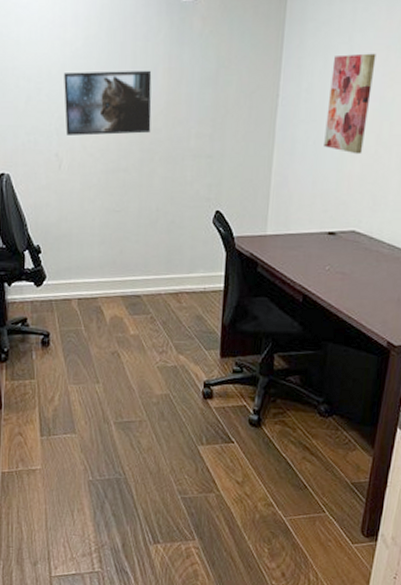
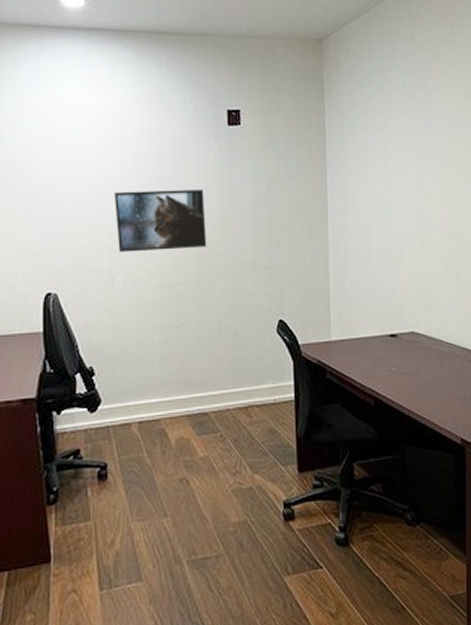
wall art: present [324,53,377,155] -> none [373,172,411,261]

